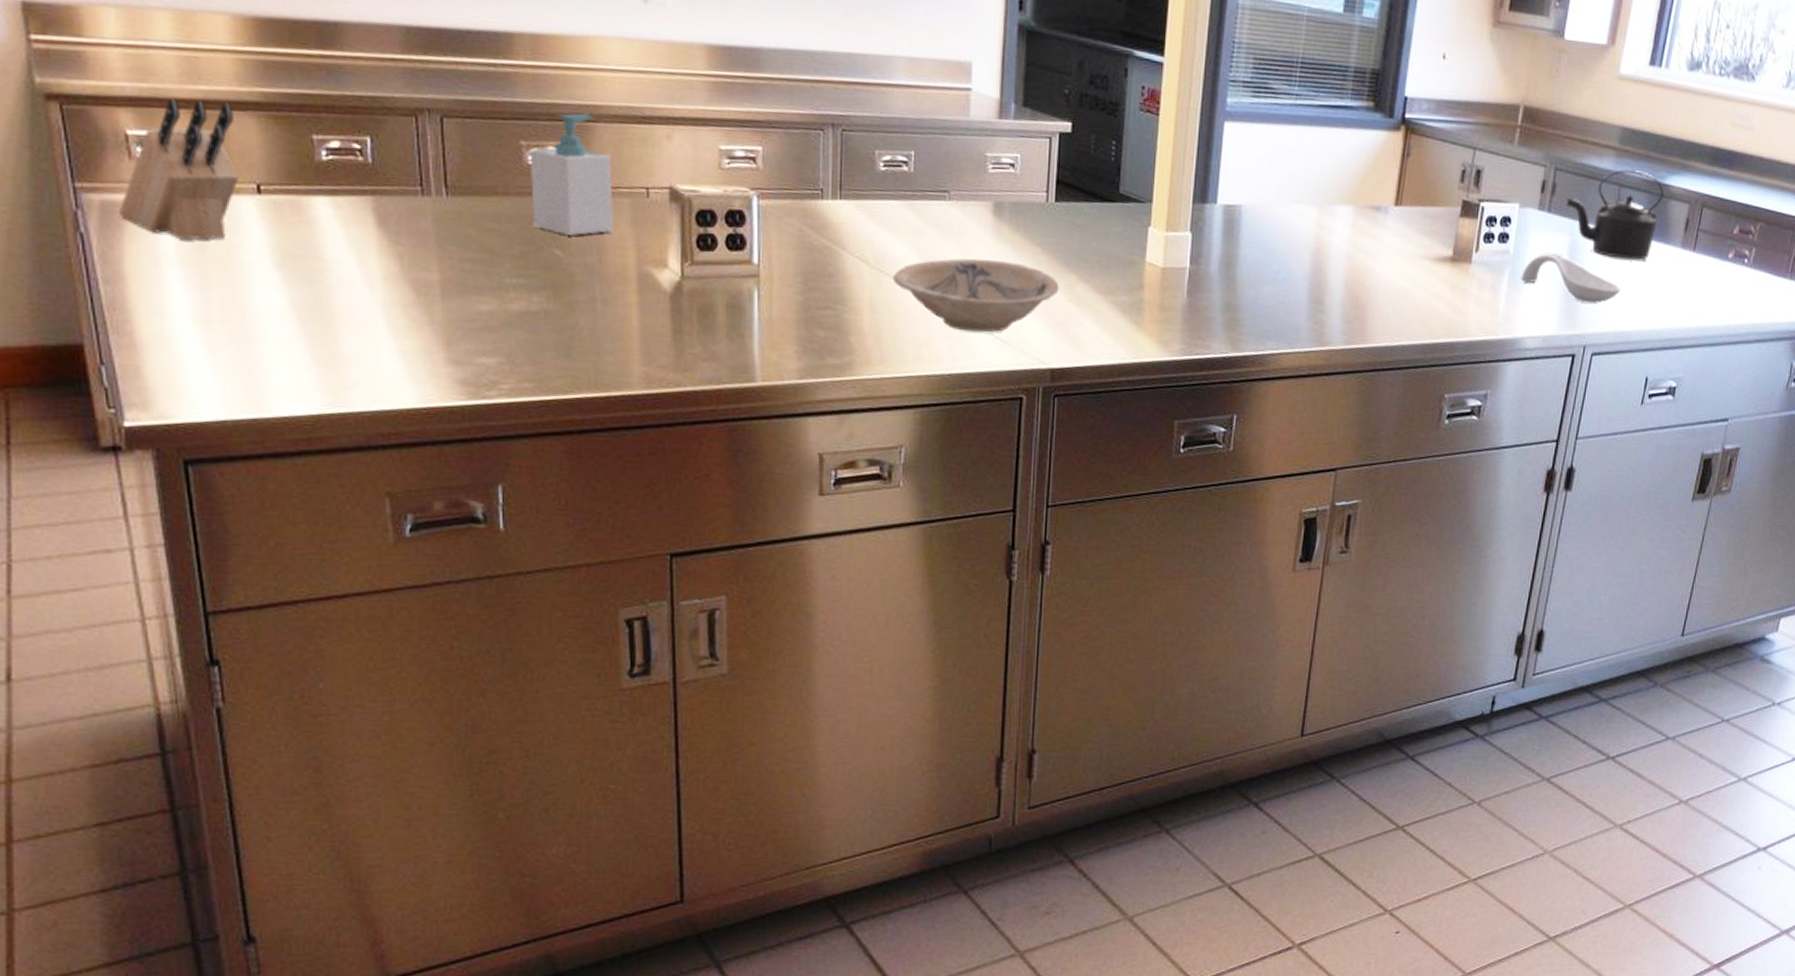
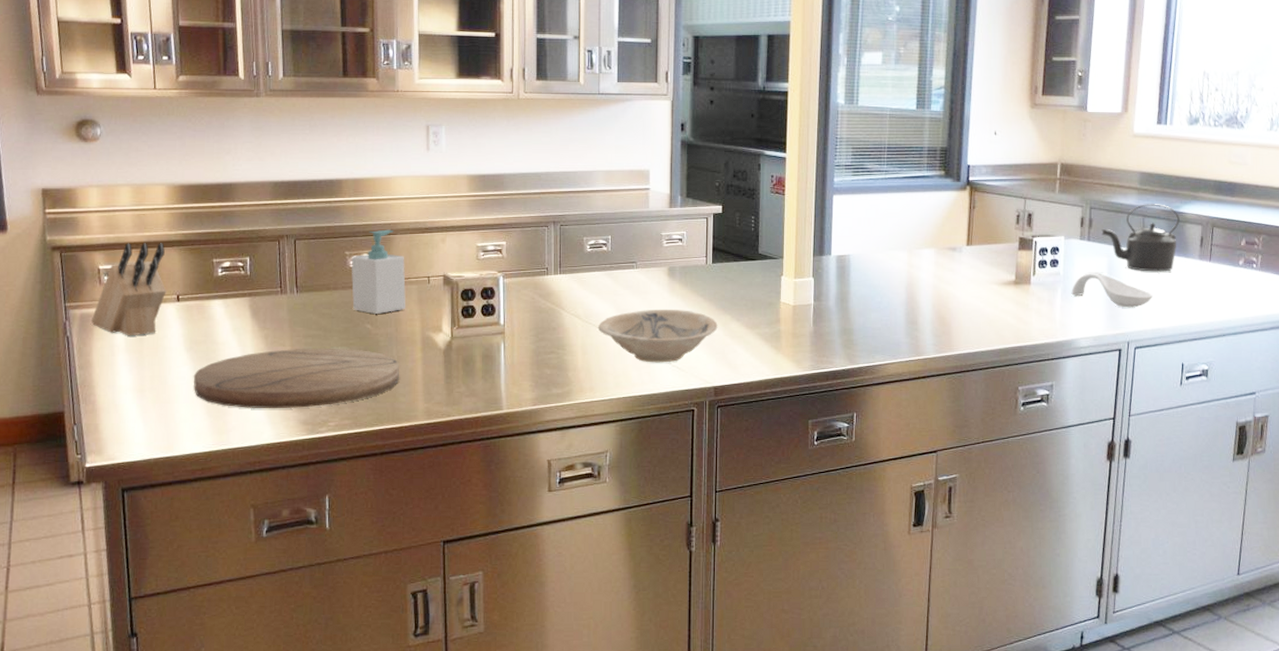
cutting board: none [288,276,604,362] -> present [193,348,399,409]

